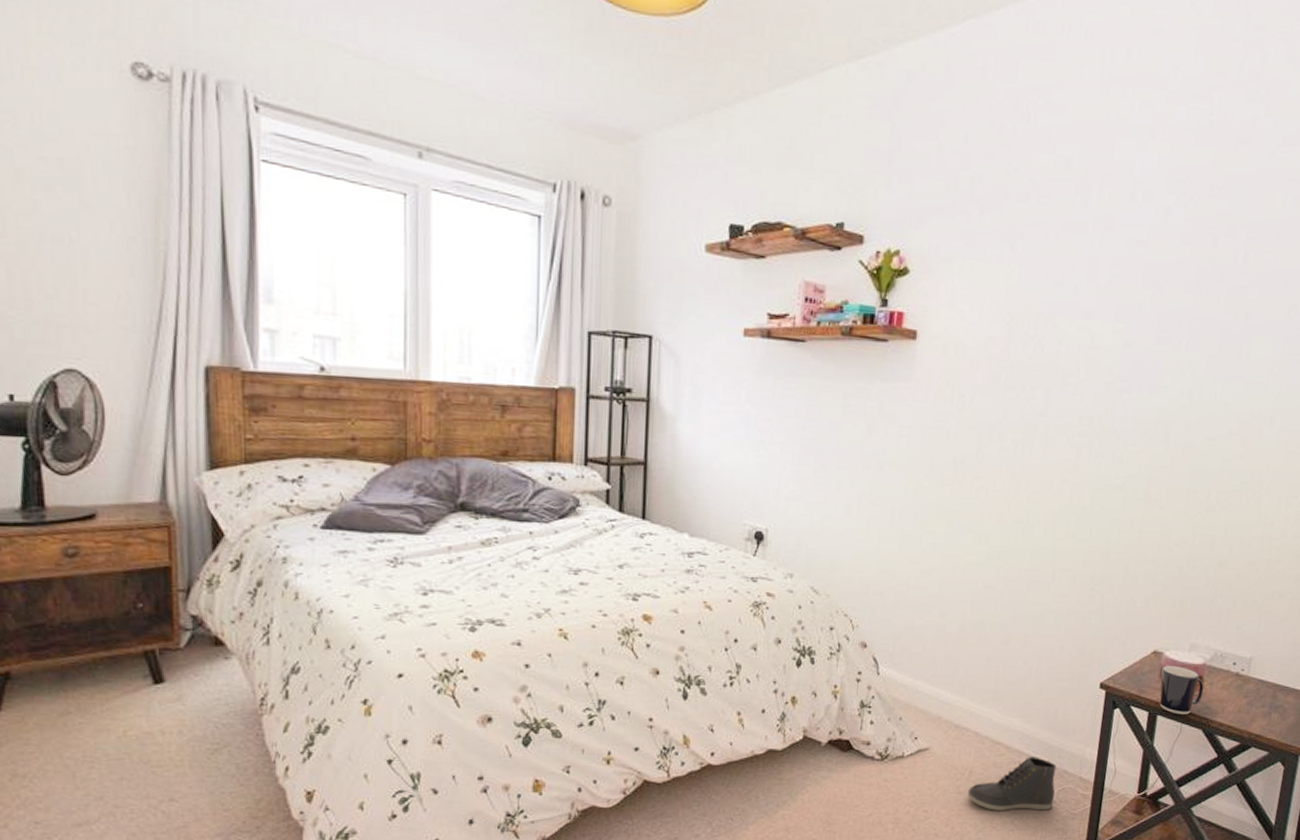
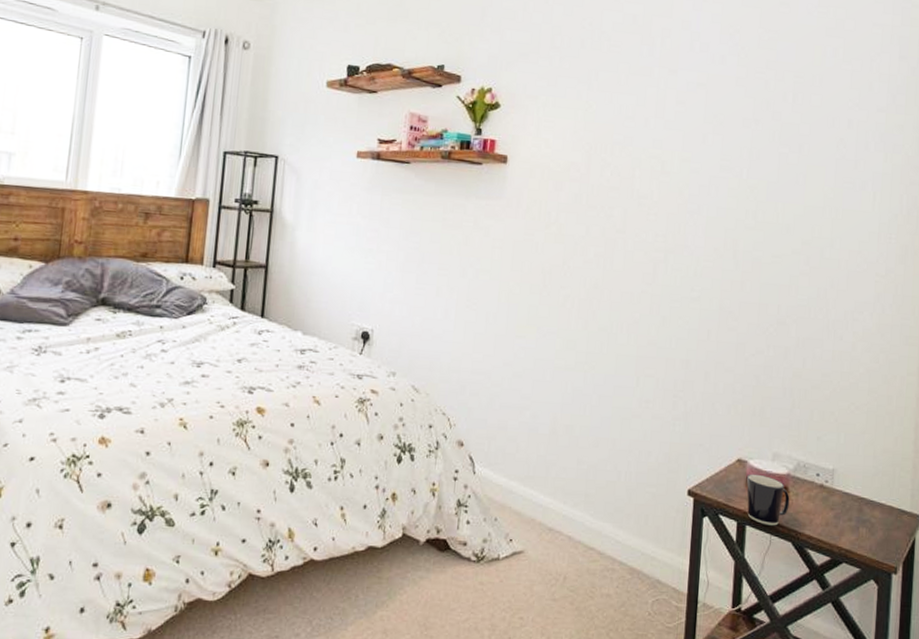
sneaker: present [967,757,1057,811] -> none [562,564,650,623]

